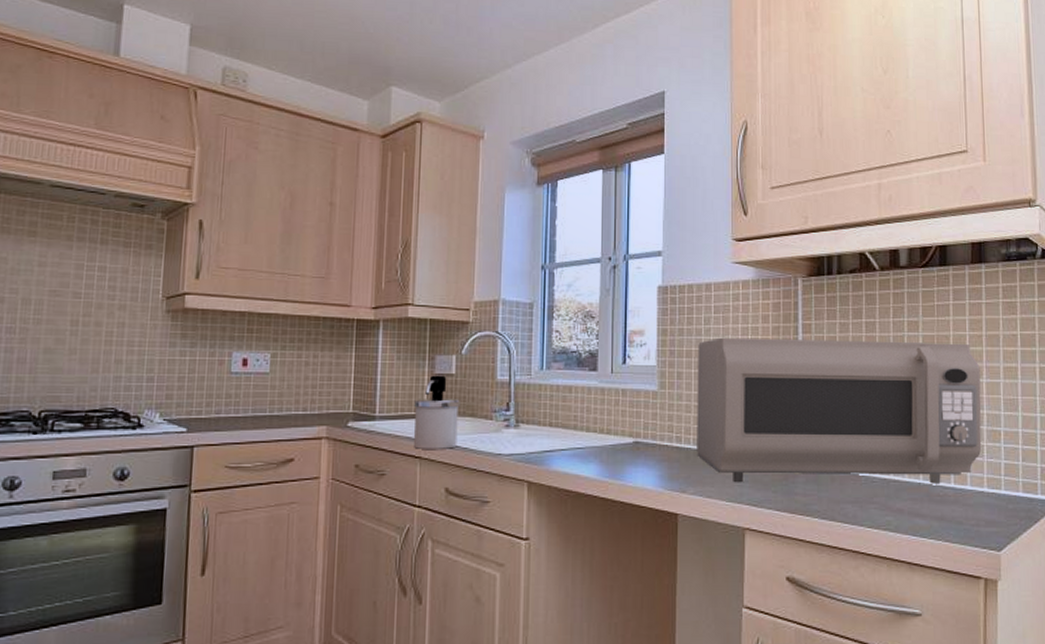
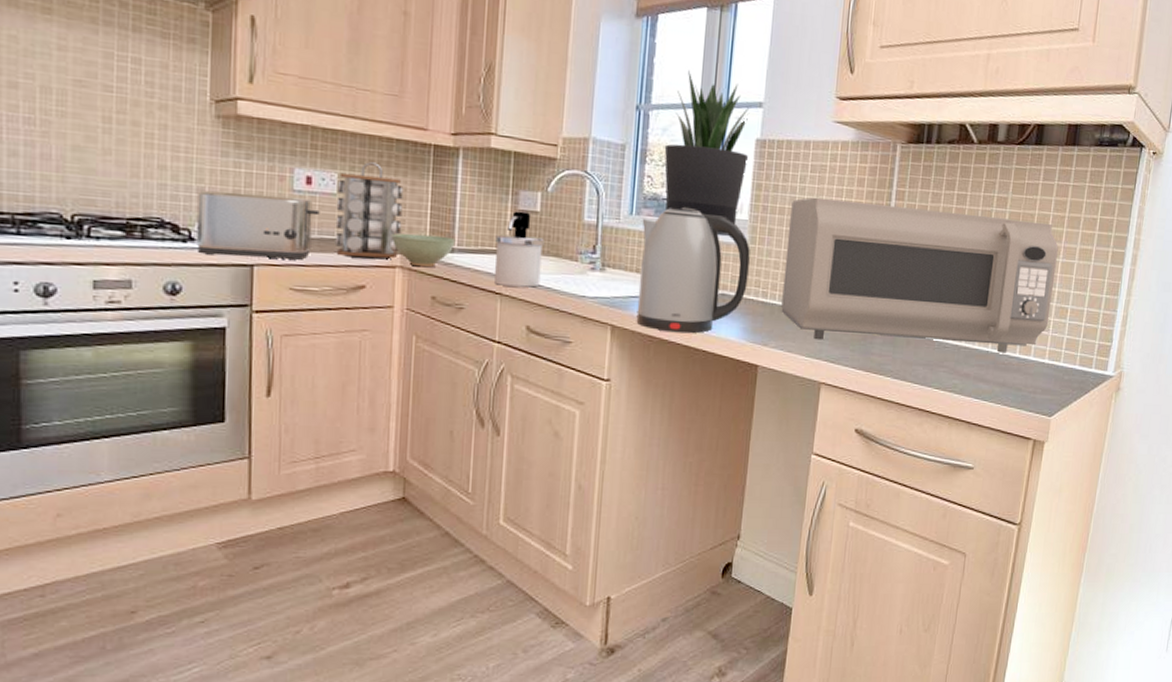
toaster: none [144,379,254,441] -> present [197,190,320,260]
spice rack: none [266,340,330,432] -> present [334,162,404,260]
bowl: none [318,404,377,437] -> present [391,233,456,268]
kettle: none [552,357,661,485] -> present [636,206,750,333]
planter: none [570,228,651,383] -> present [664,70,752,235]

